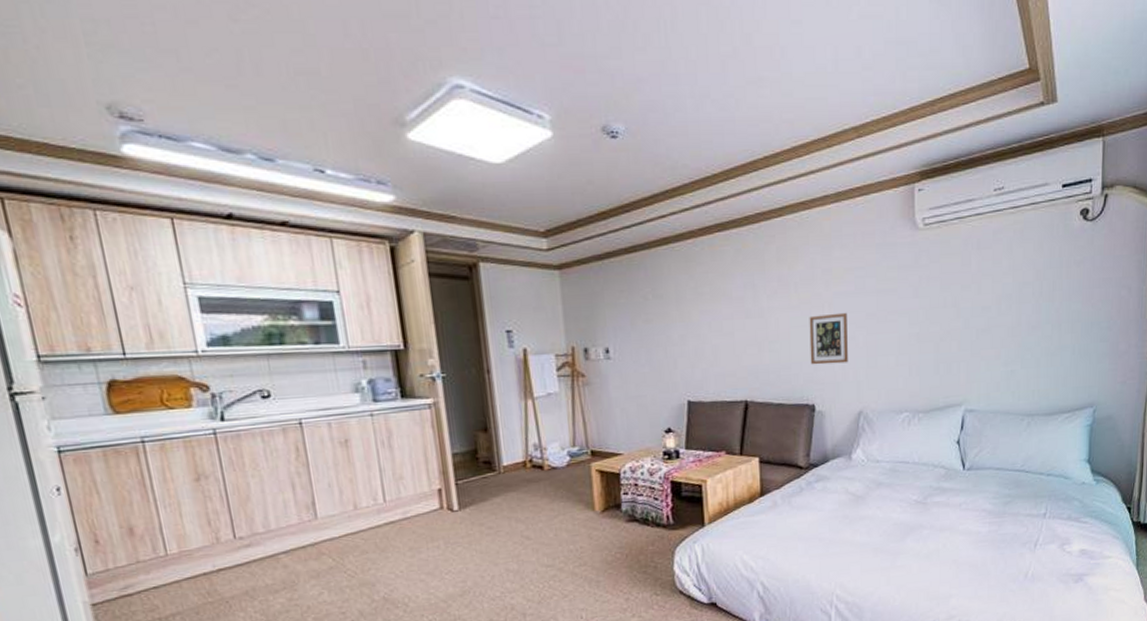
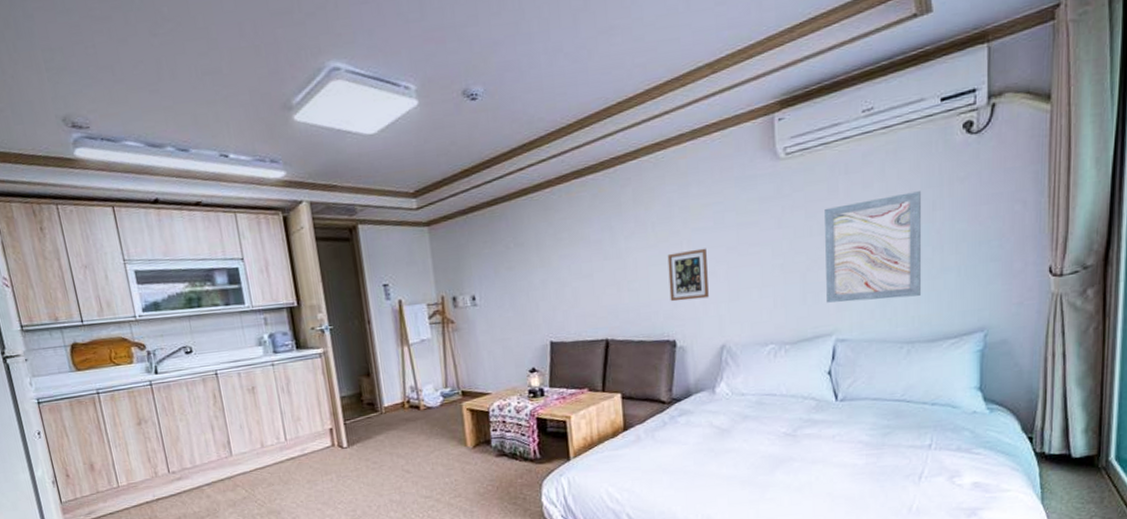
wall art: none [958,271,1043,374] -> present [825,191,922,303]

